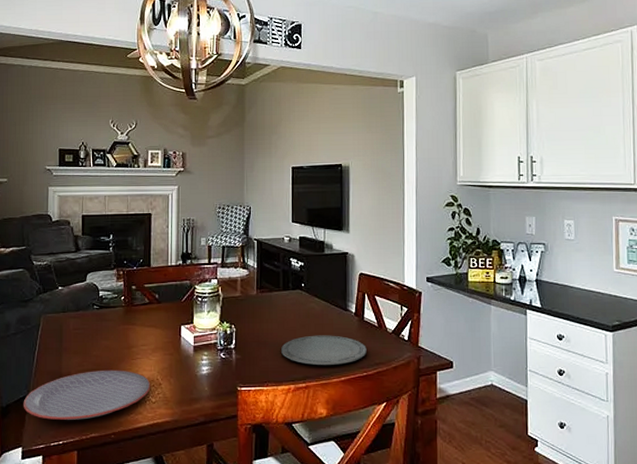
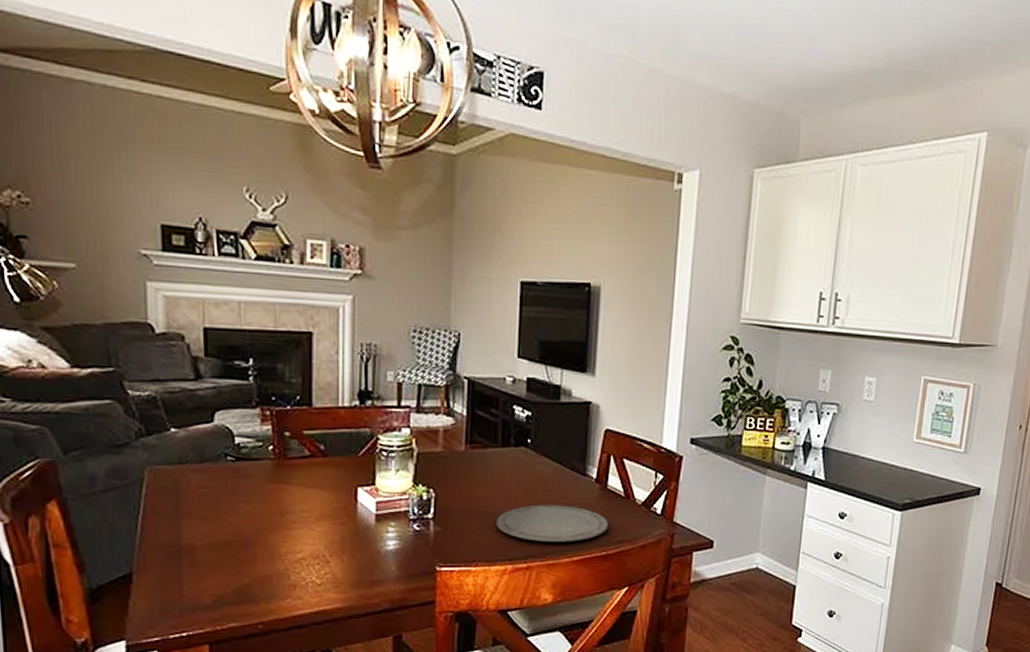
plate: present [23,370,151,420] -> none [123,542,315,606]

